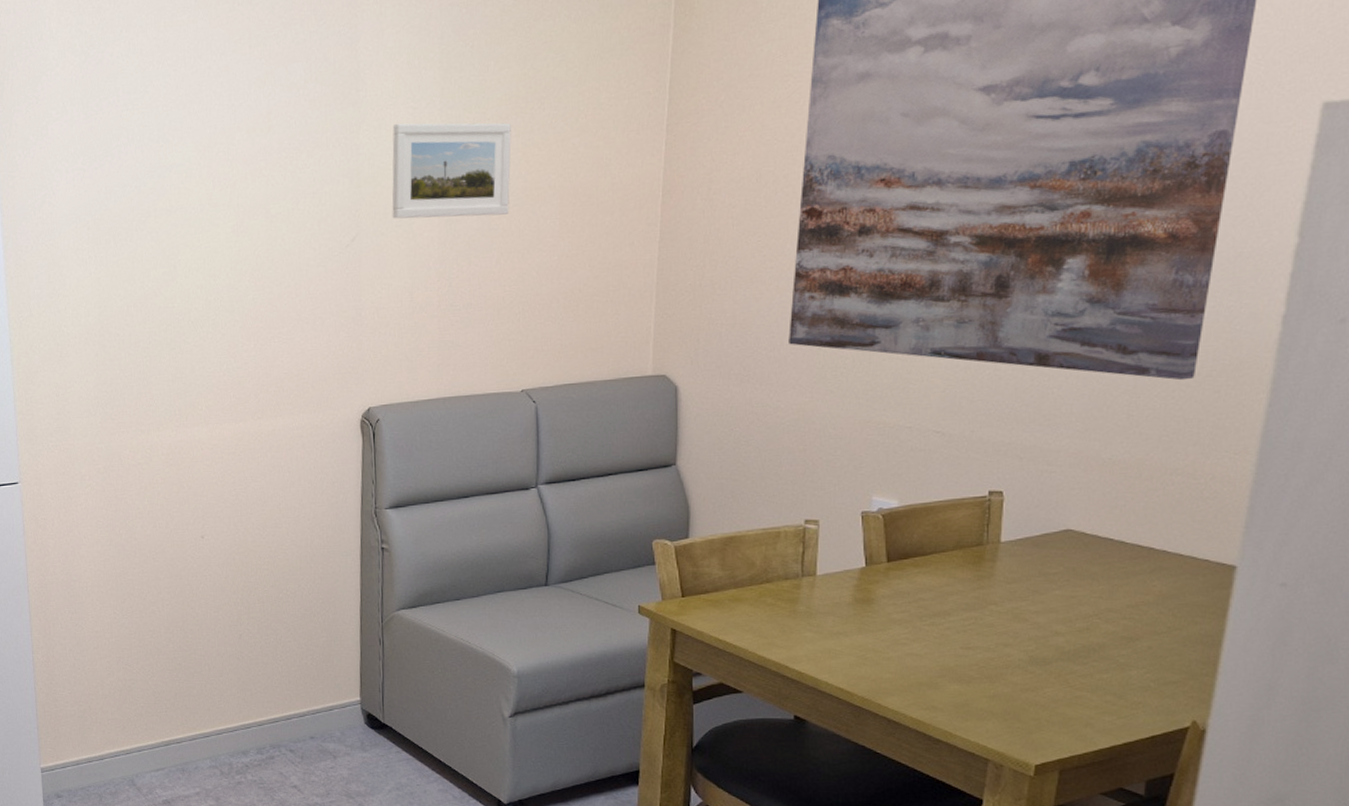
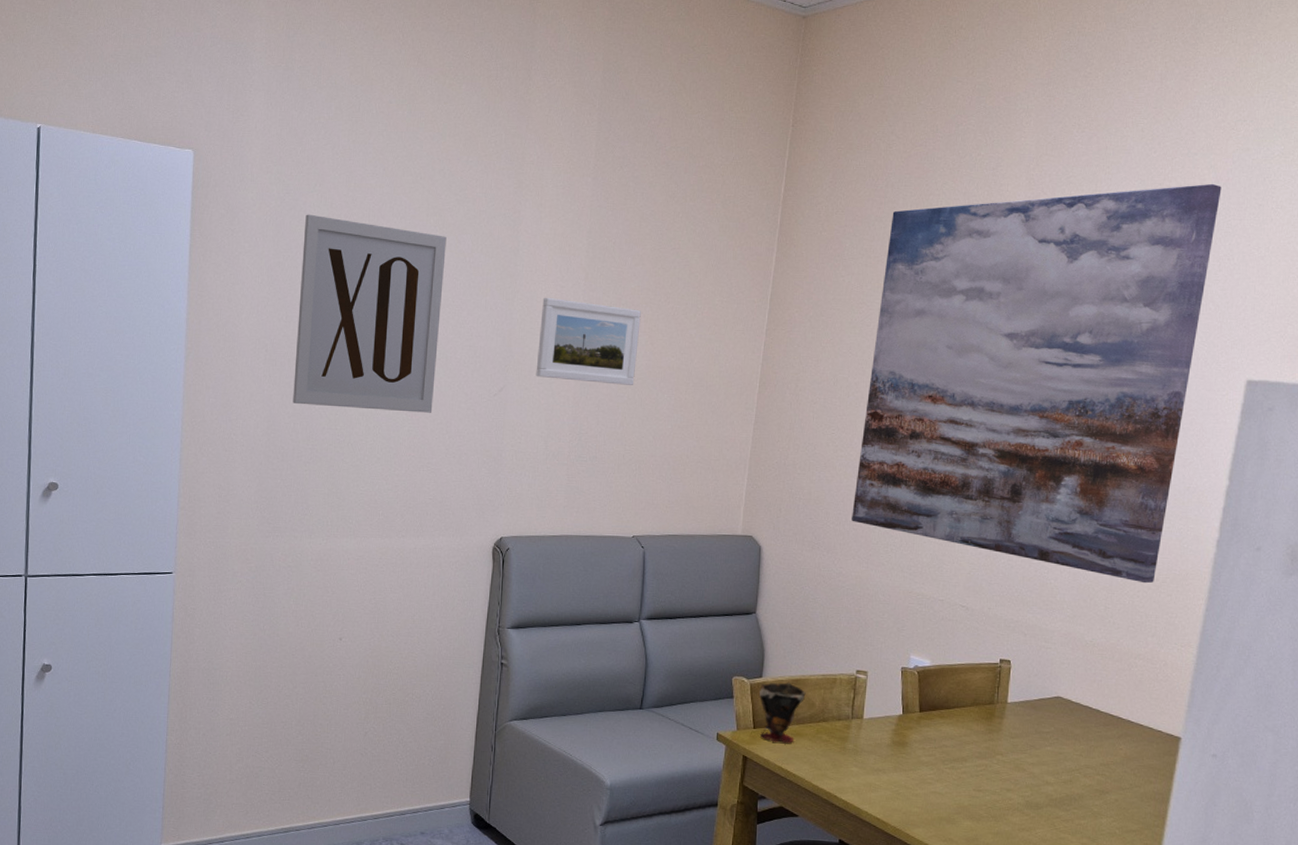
wall art: none [114,66,278,285] -> present [293,214,447,413]
cup: none [687,541,743,611] -> present [760,682,806,743]

